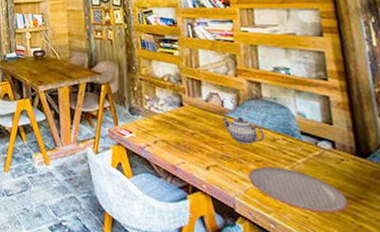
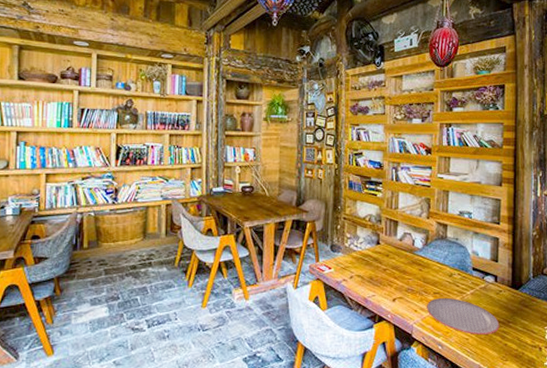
teapot: present [220,116,266,144] -> none [410,254,445,279]

